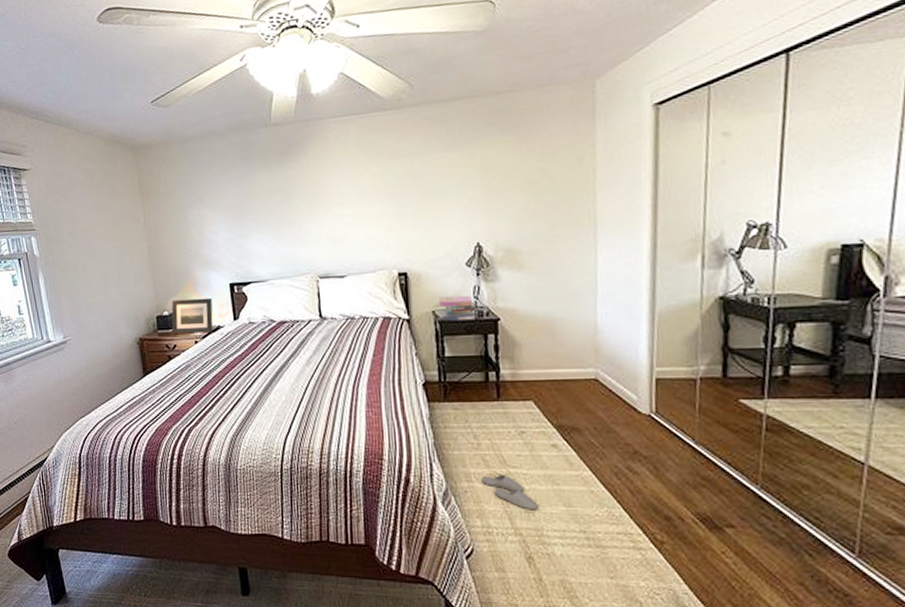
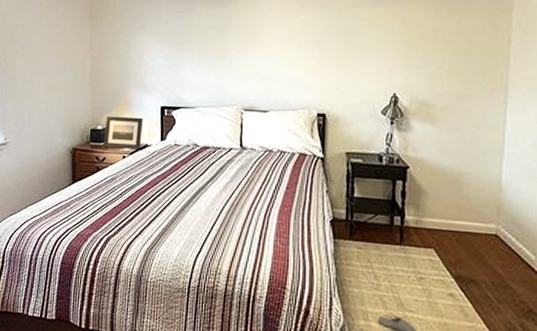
books: present [434,295,475,321] -> none [347,140,386,165]

